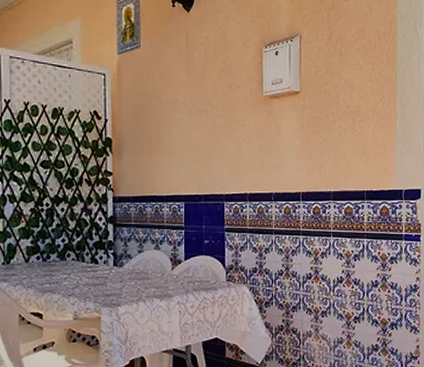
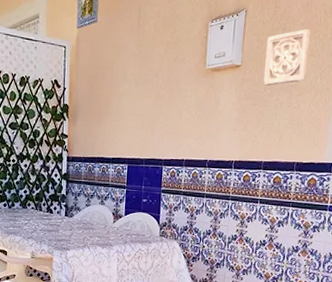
wall ornament: none [324,54,368,112] -> present [263,29,310,86]

